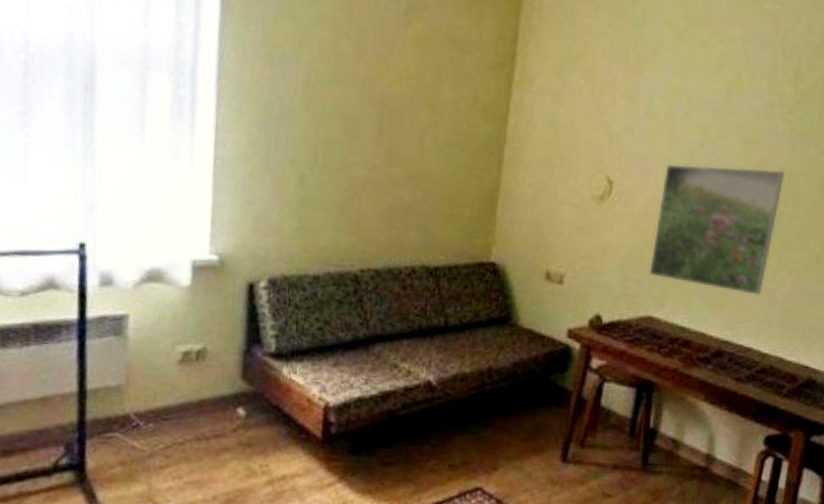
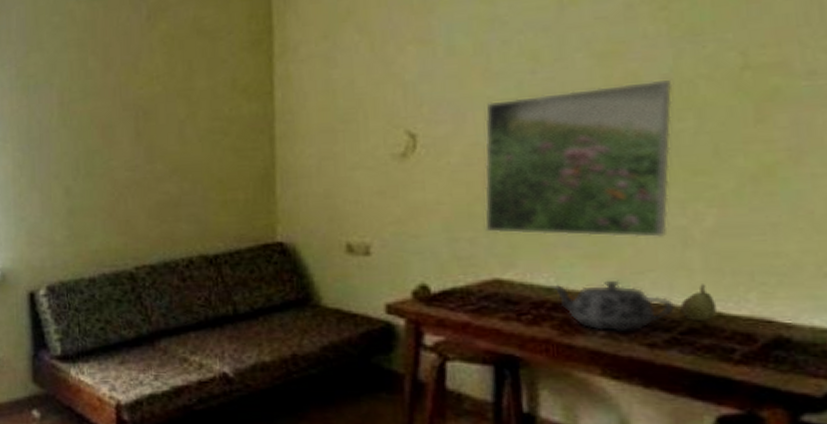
teapot: none [683,325,758,368] -> present [549,279,676,332]
fruit: none [759,335,781,364] -> present [680,284,718,322]

